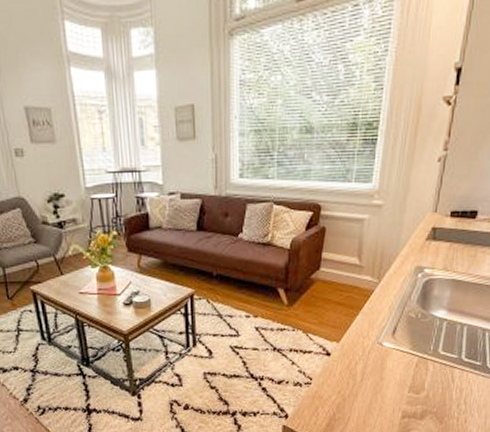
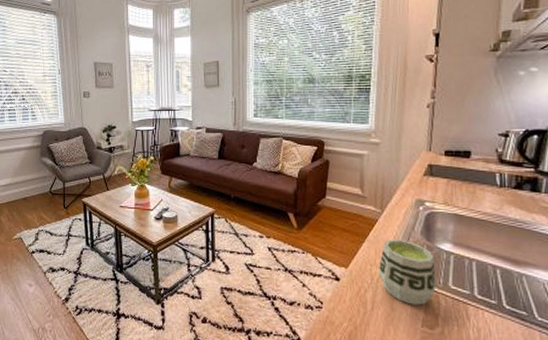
cup: none [370,309,428,373] -> present [378,239,436,306]

